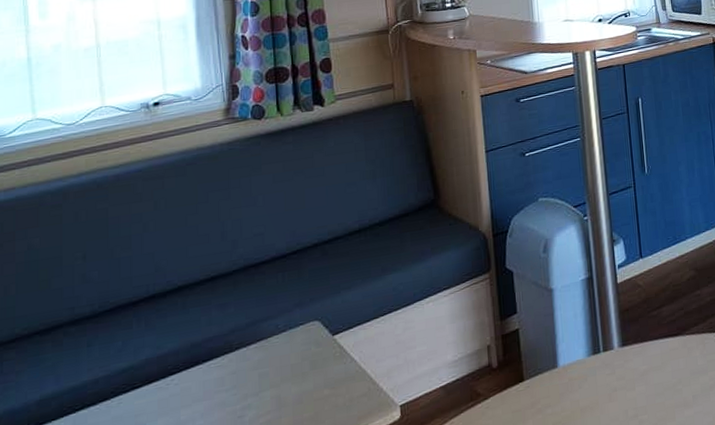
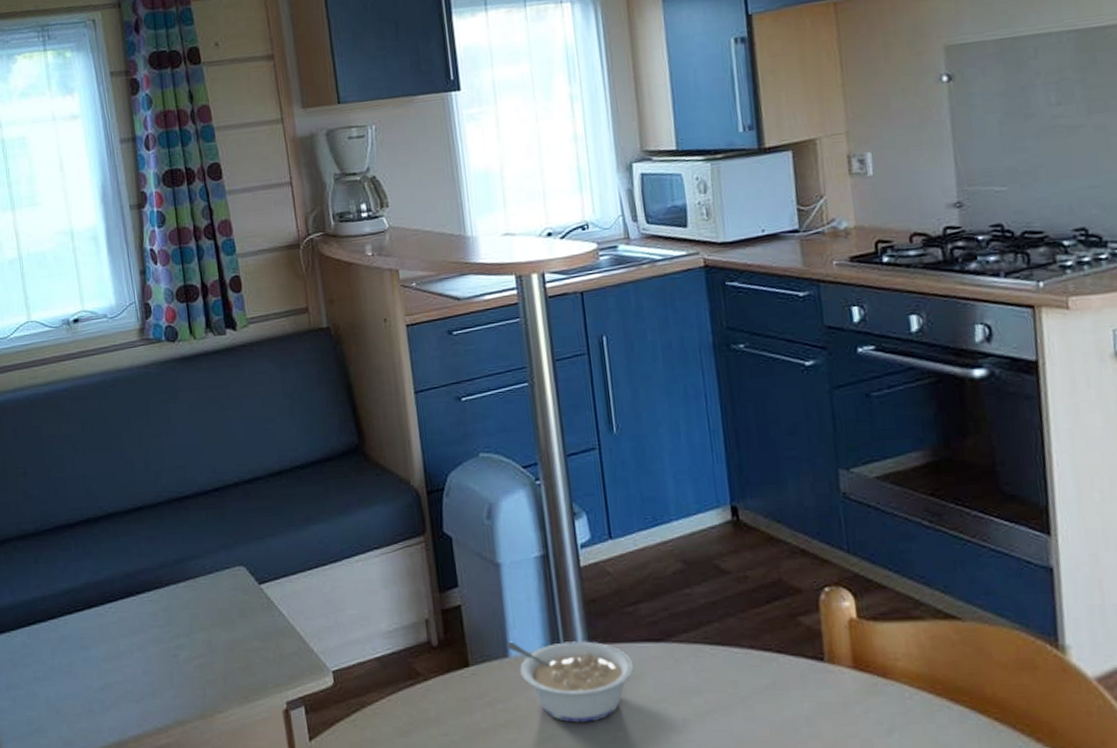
legume: none [555,343,657,415] -> present [506,641,634,723]

